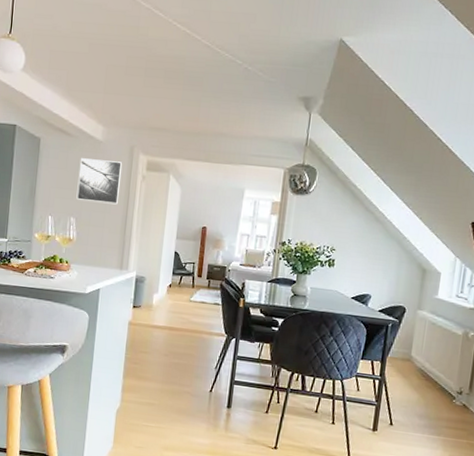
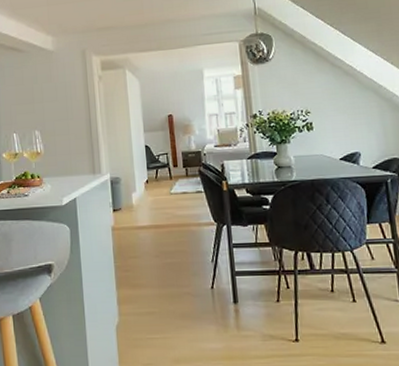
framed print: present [76,158,123,205] -> none [35,67,79,112]

